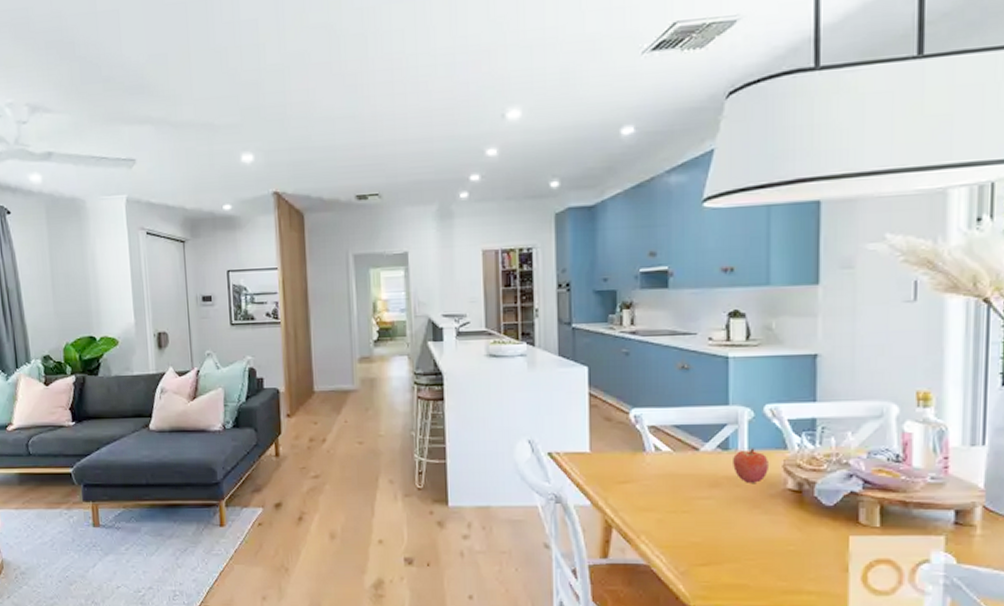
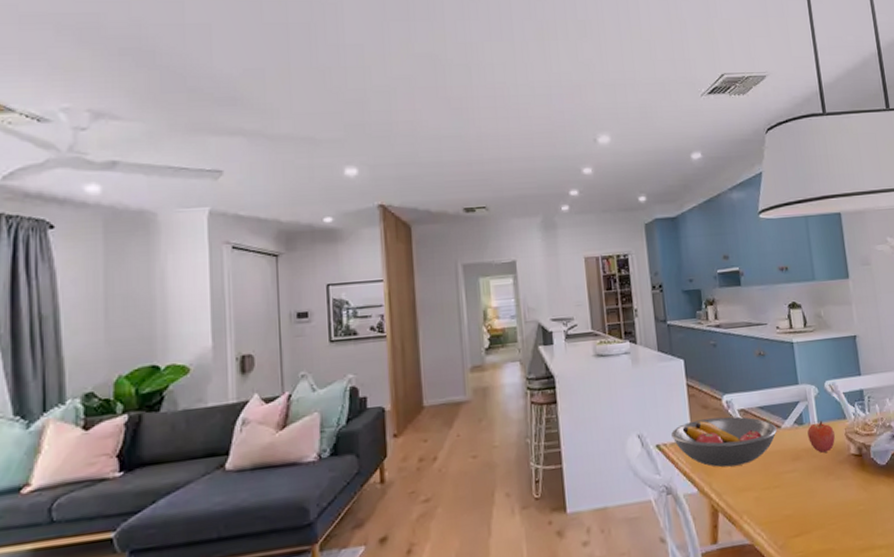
fruit bowl: none [566,432,695,484] -> present [671,416,778,468]

